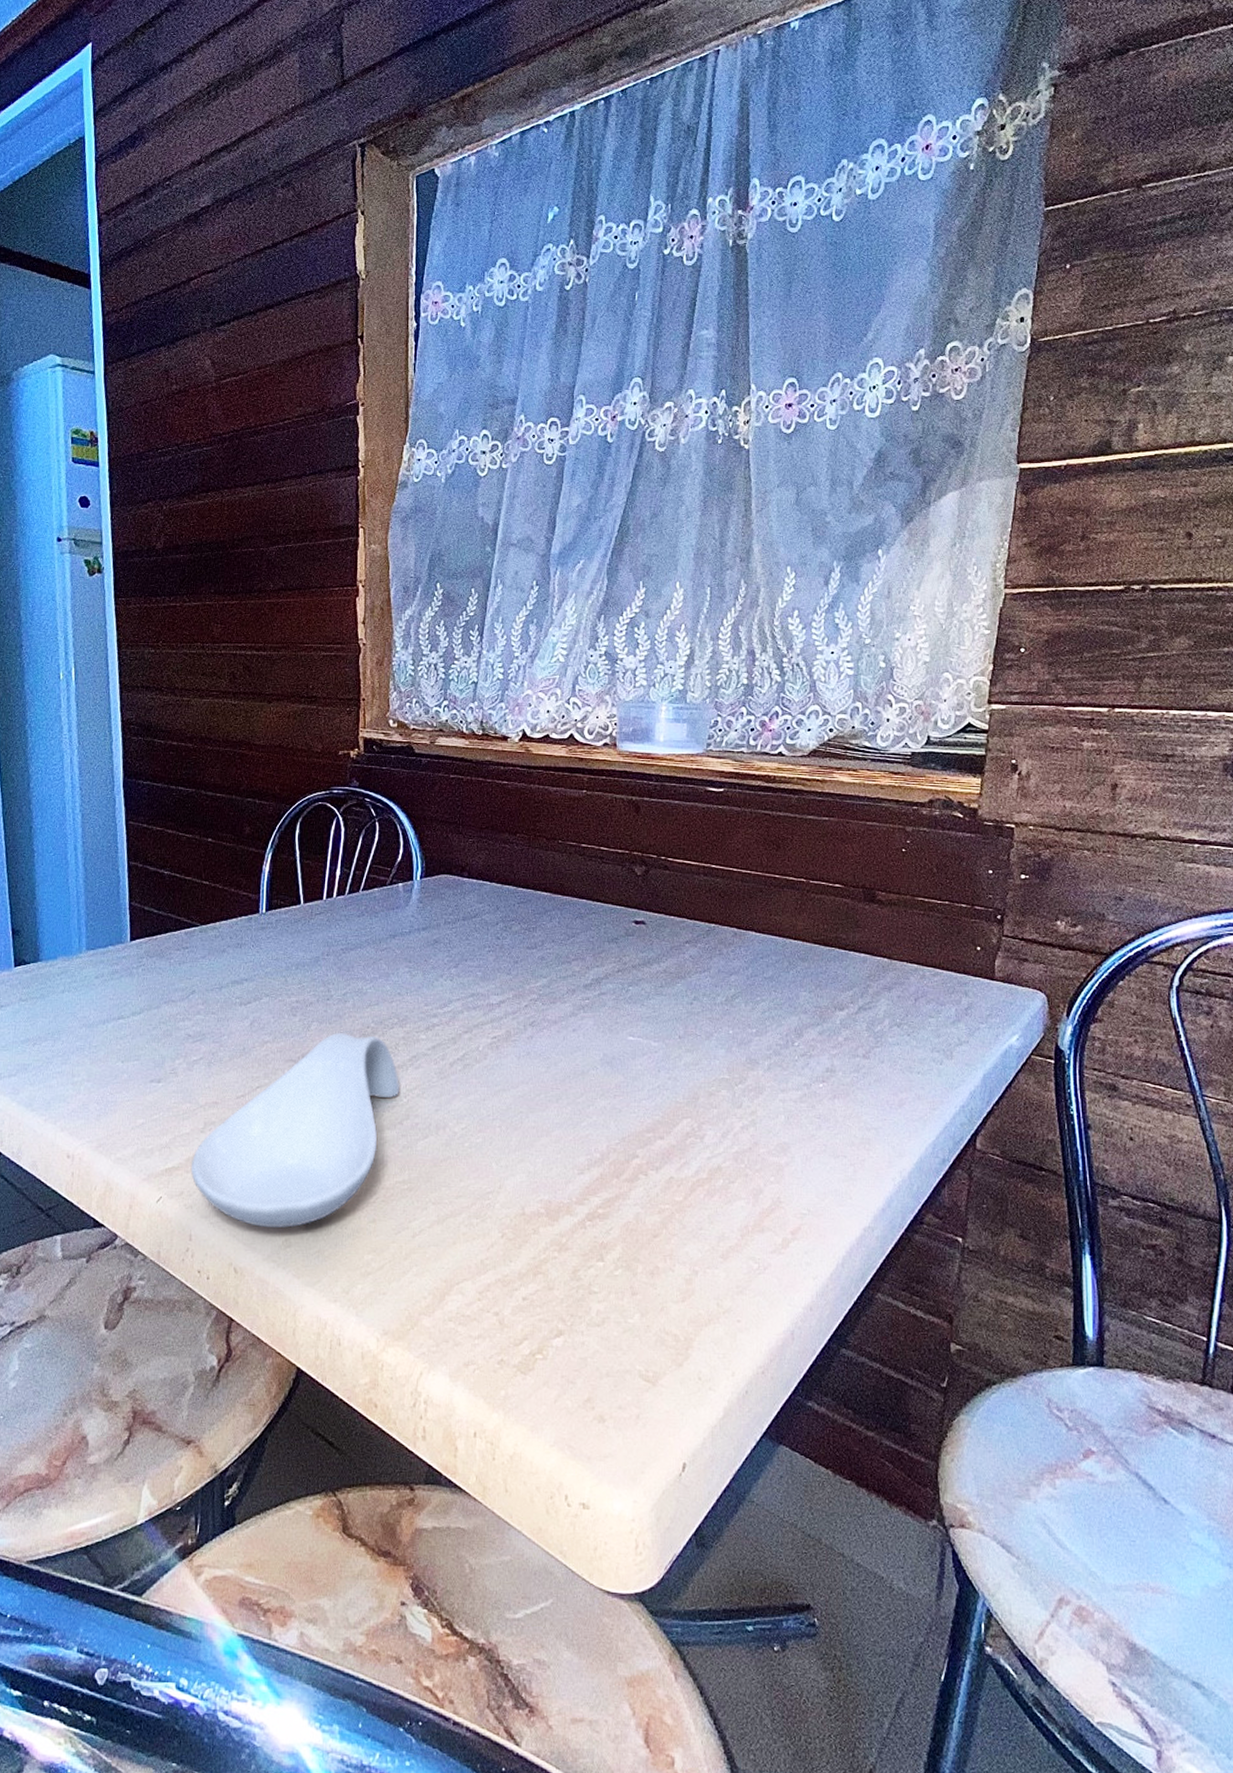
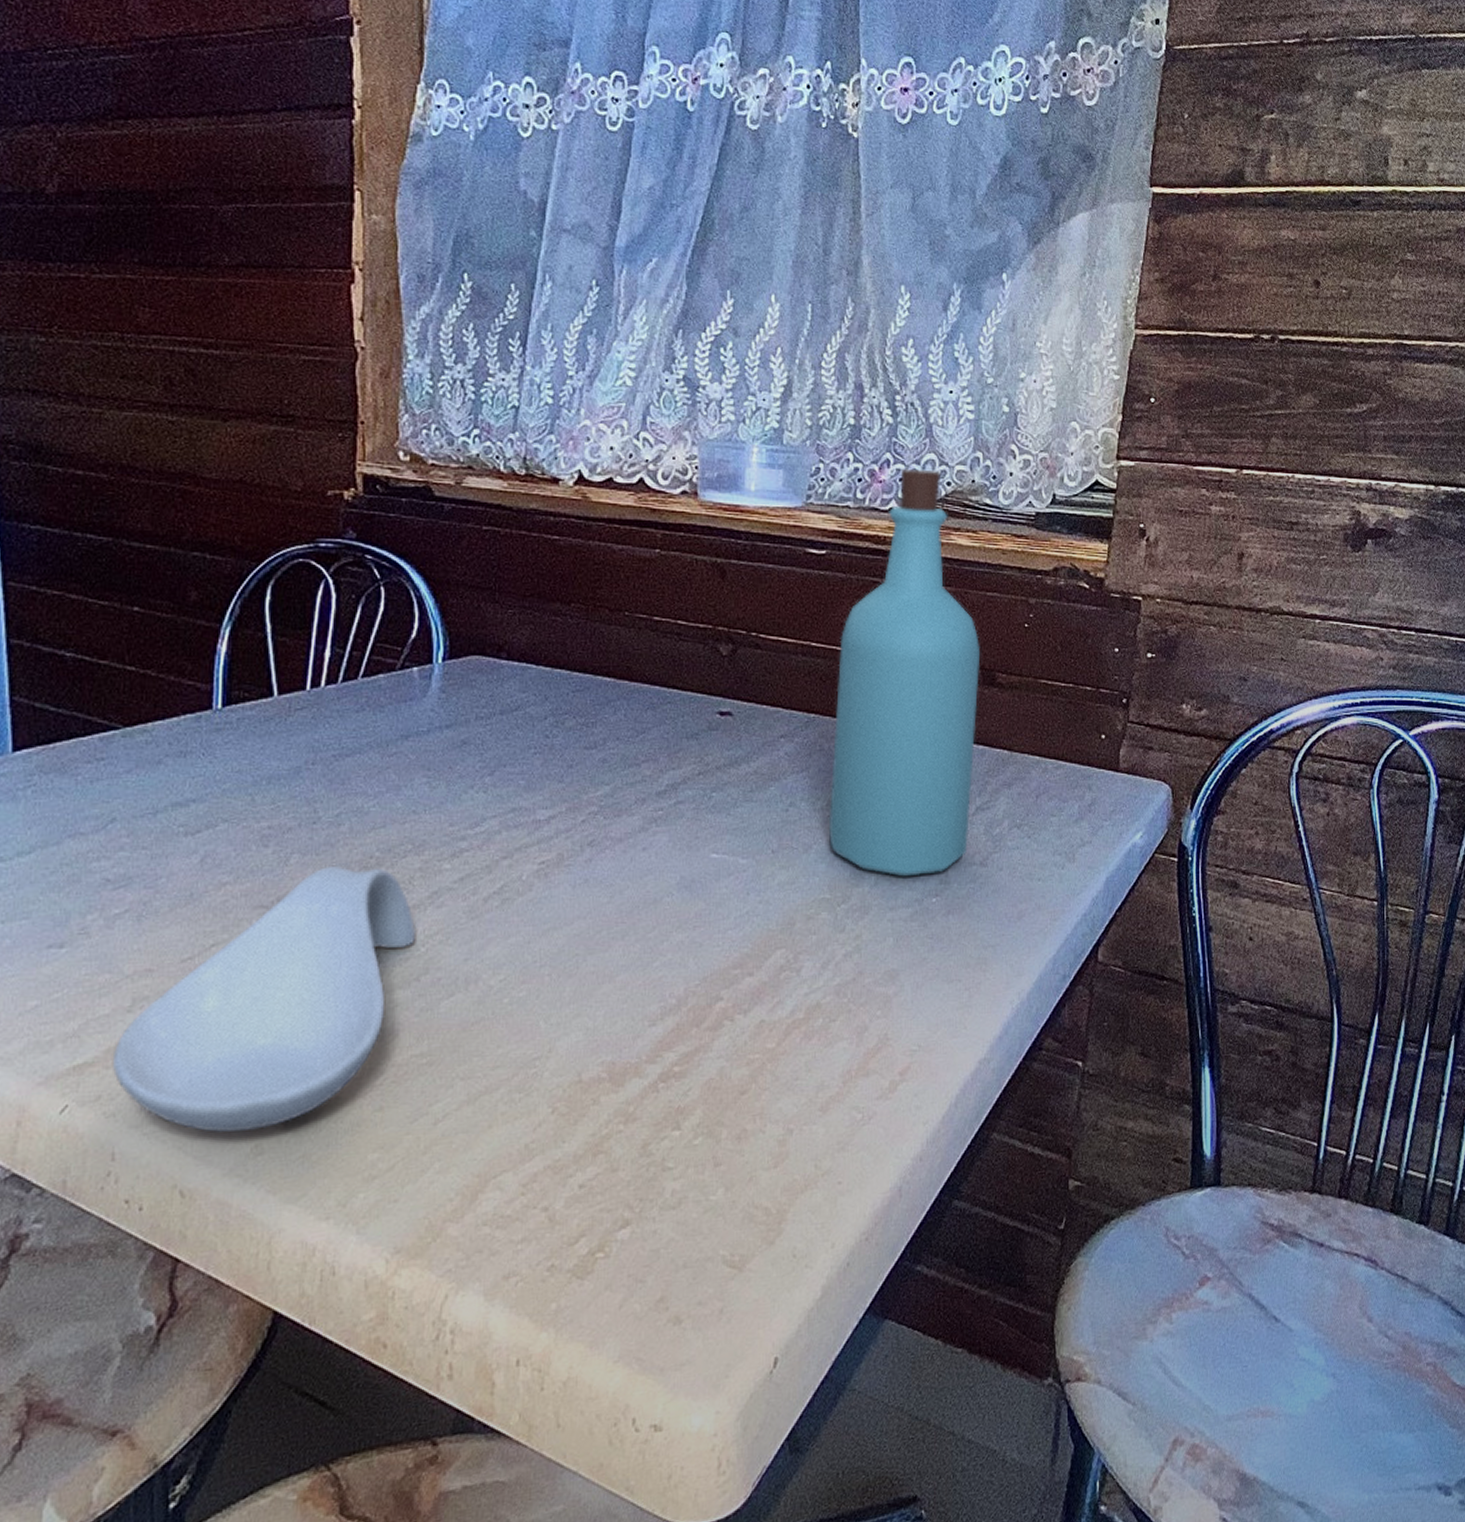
bottle: none [727,718,862,1064] -> present [828,468,981,877]

